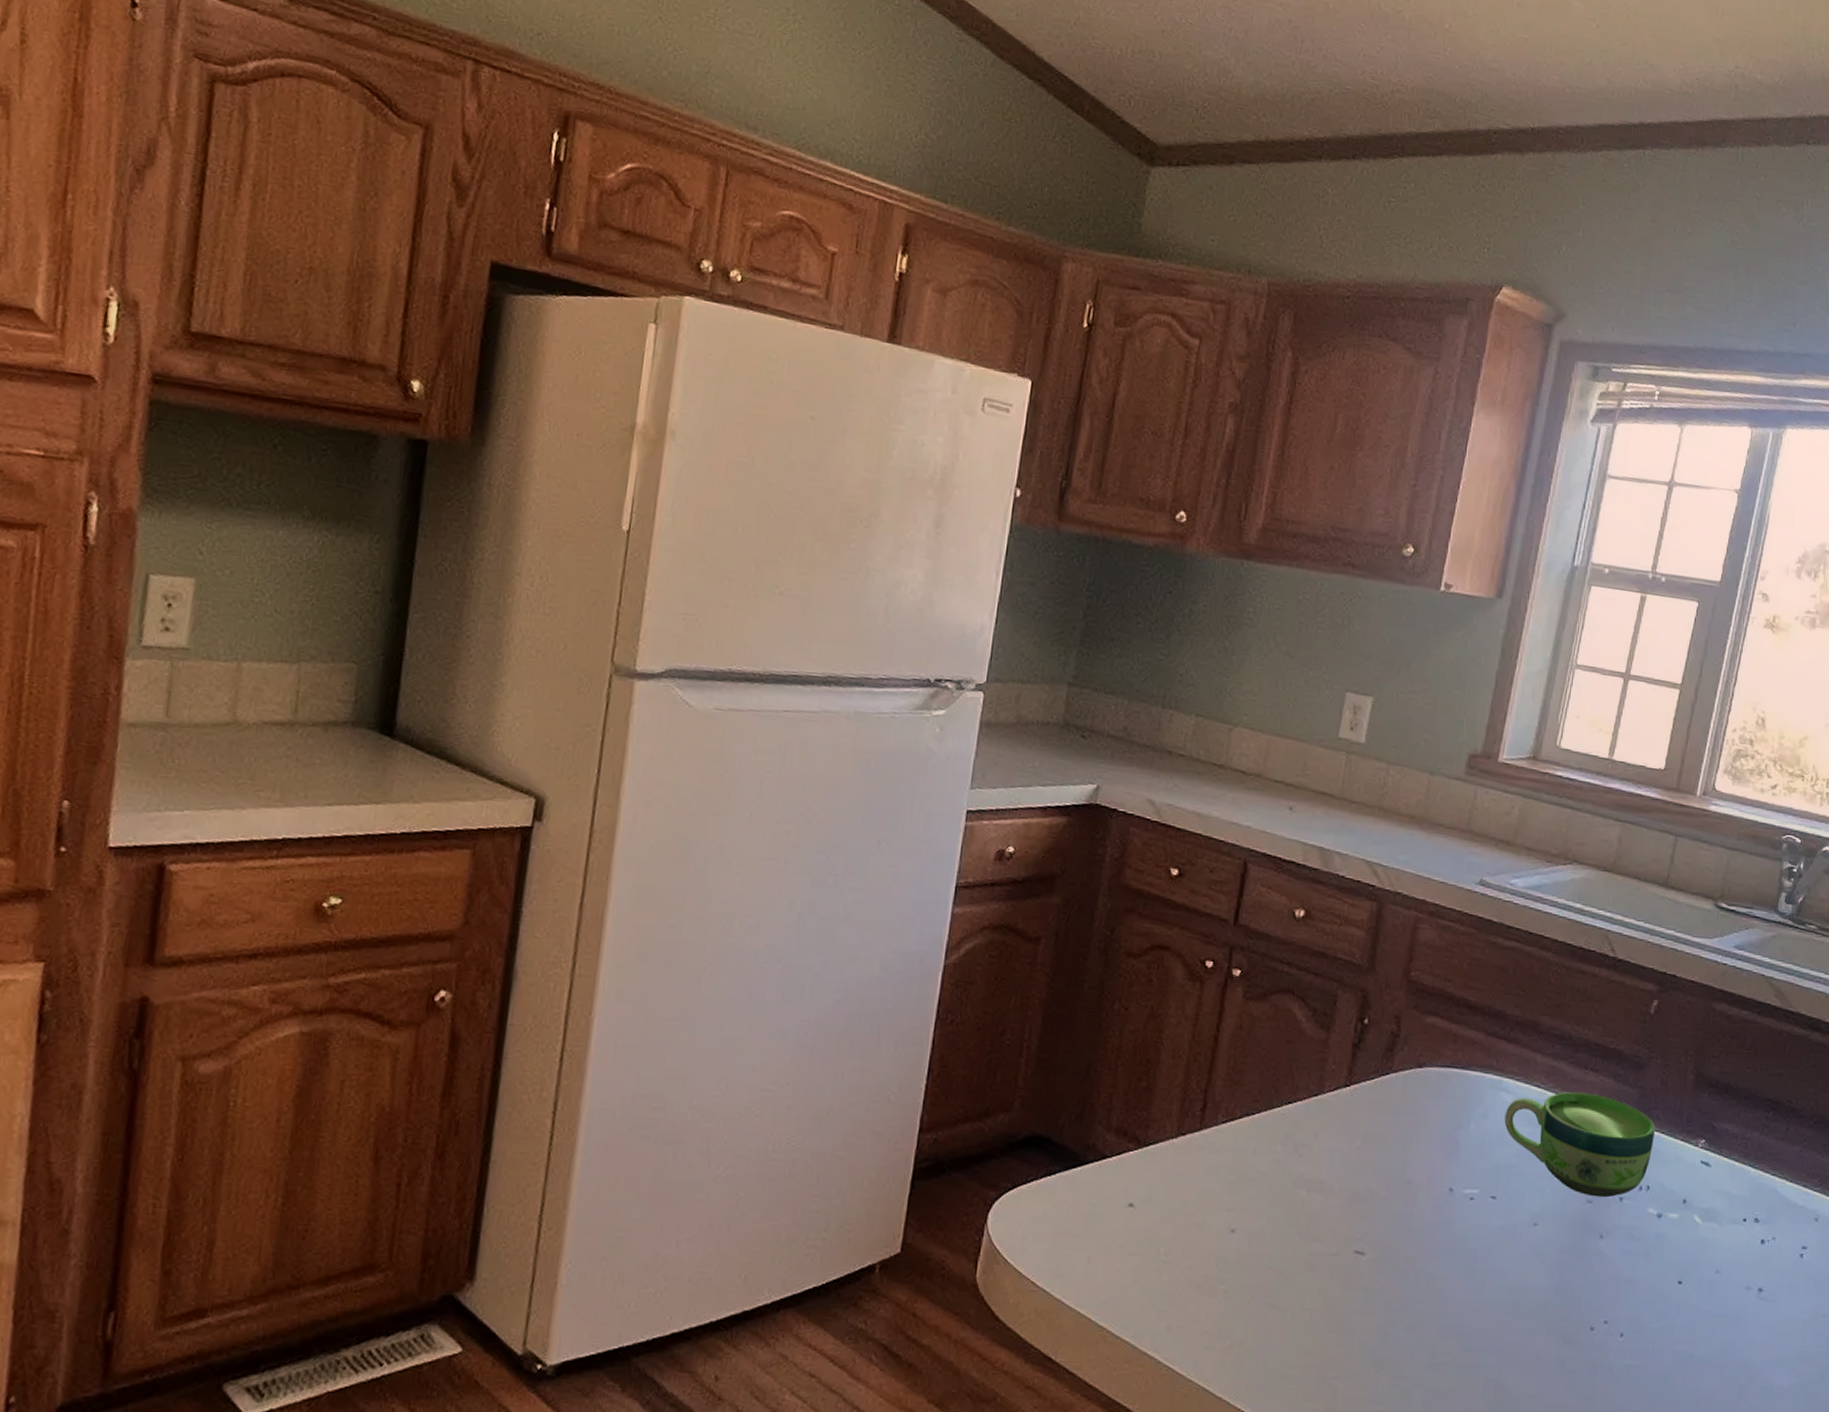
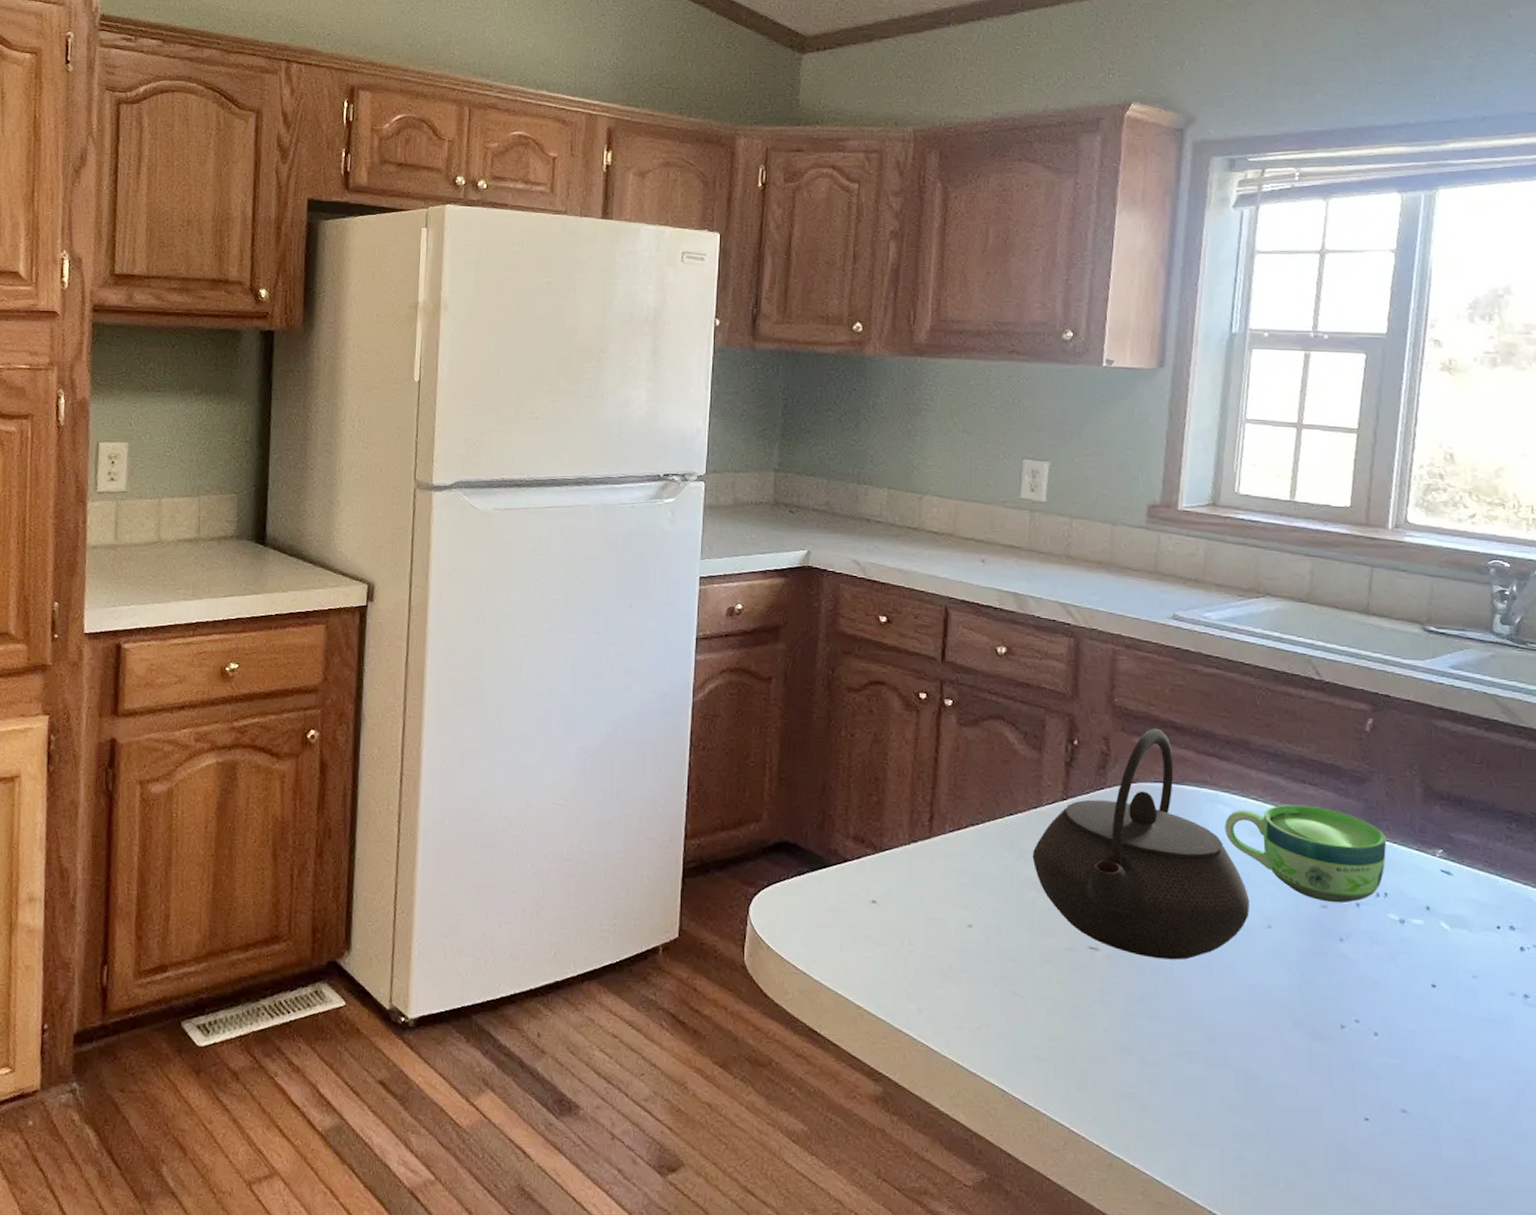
kettle: none [1307,1006,1520,1263] -> present [1032,728,1250,960]

